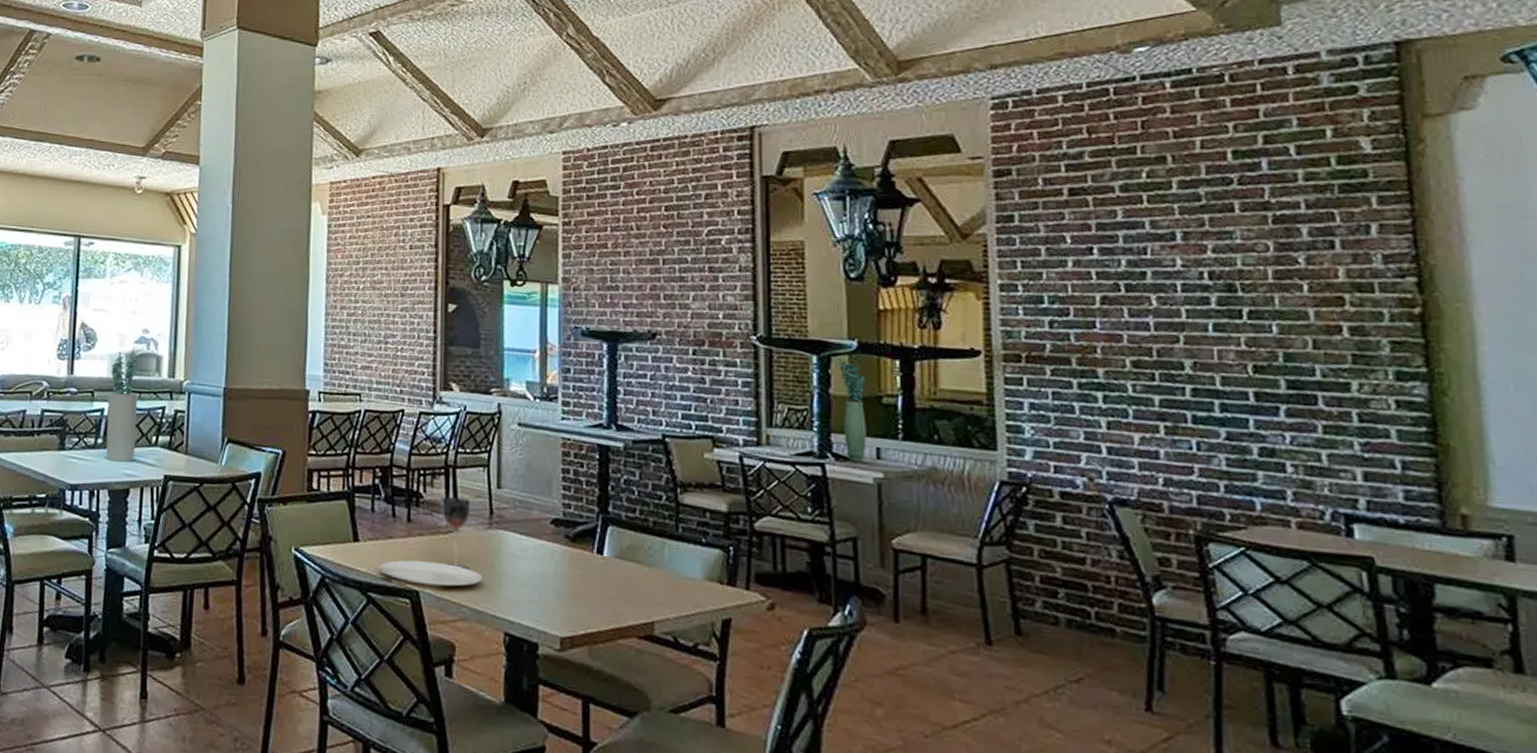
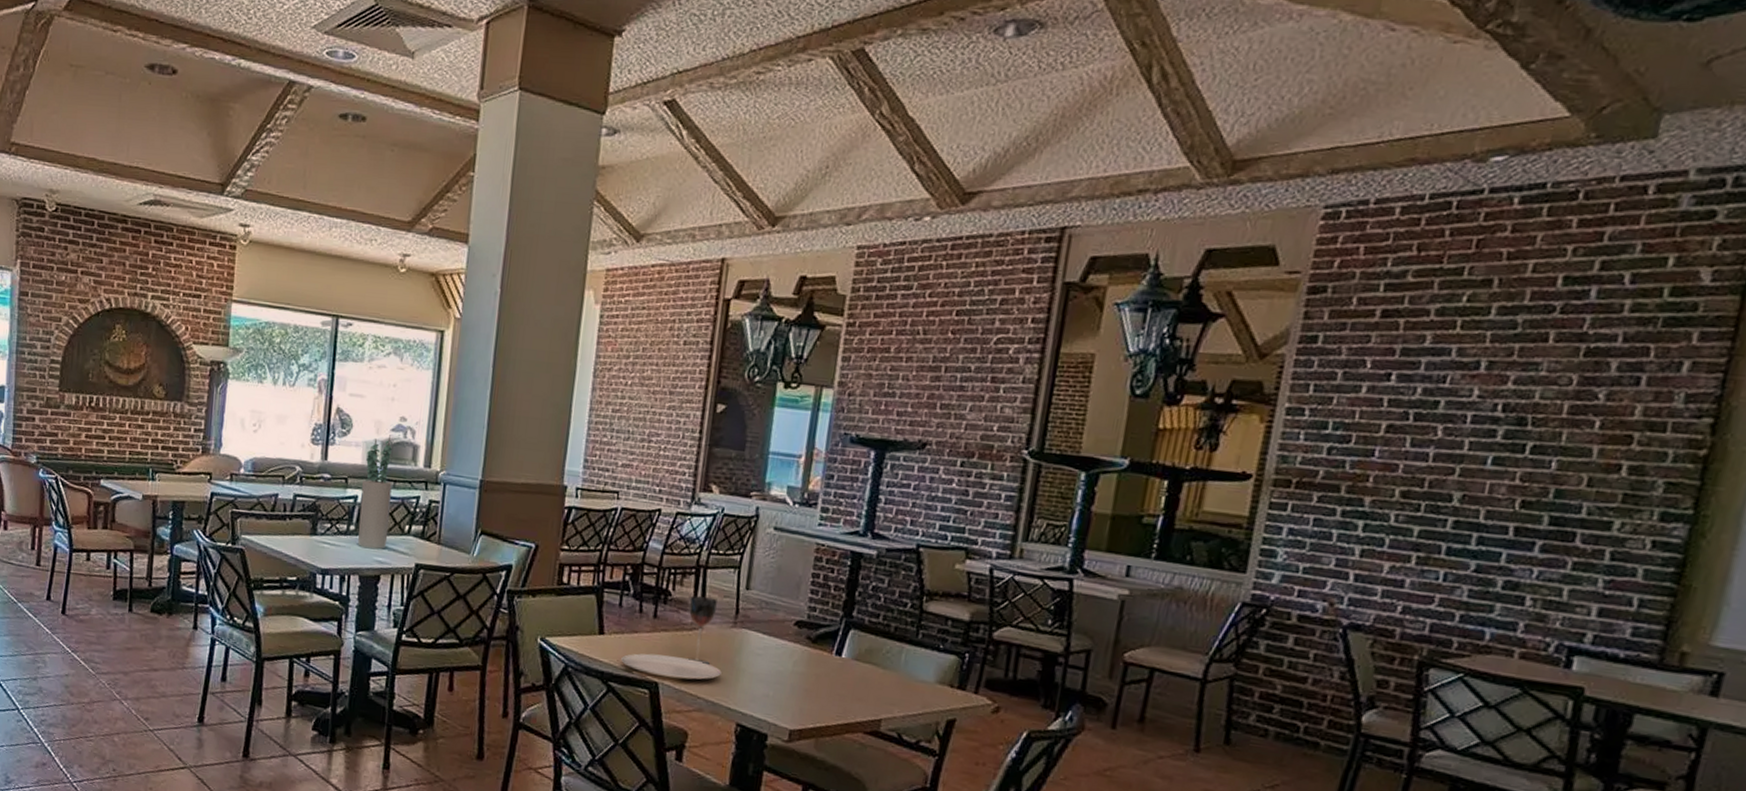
vase: present [838,358,867,463] -> none [1096,476,1131,579]

